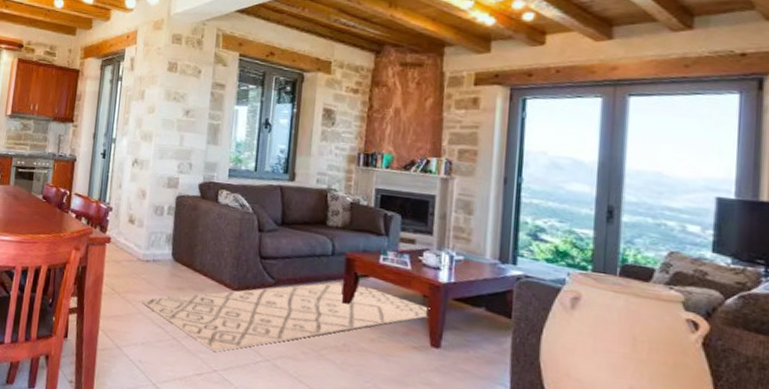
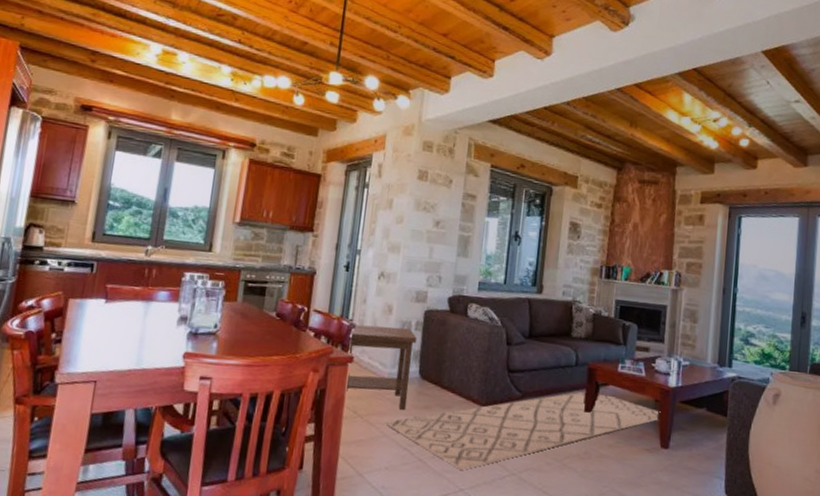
side table: none [105,207,170,290] -> present [346,324,417,410]

